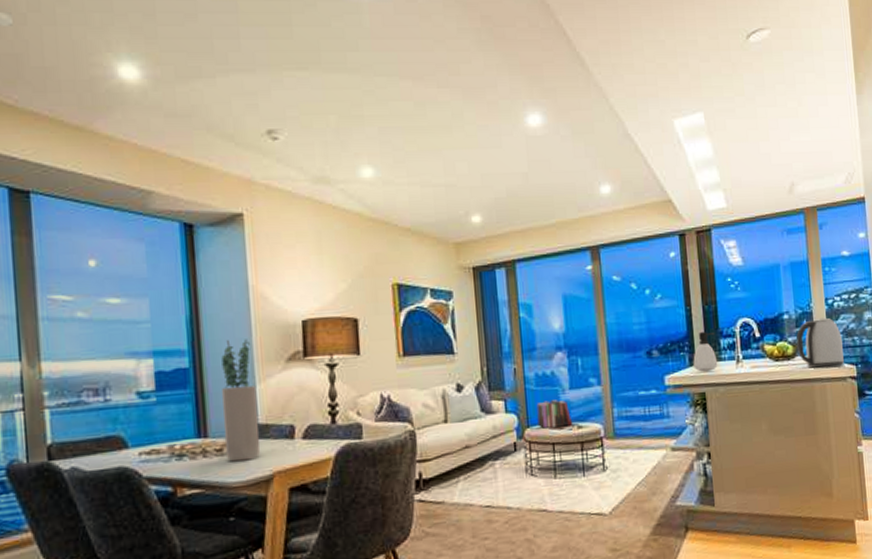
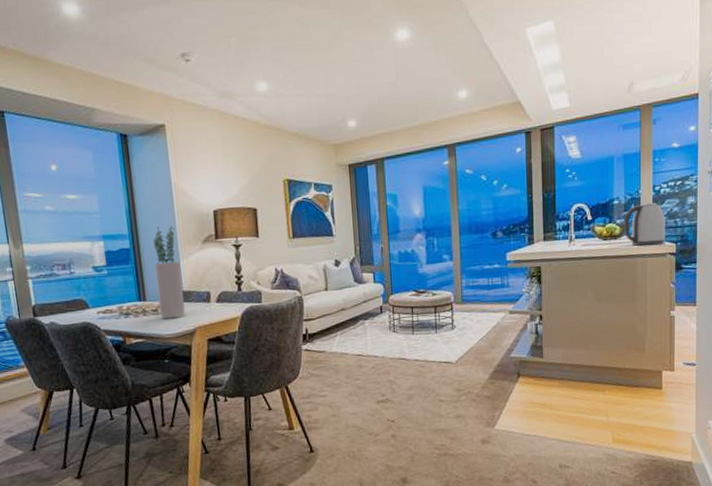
books: present [536,400,572,429] -> none [399,272,428,295]
soap dispenser: present [693,332,718,372] -> none [532,216,553,250]

